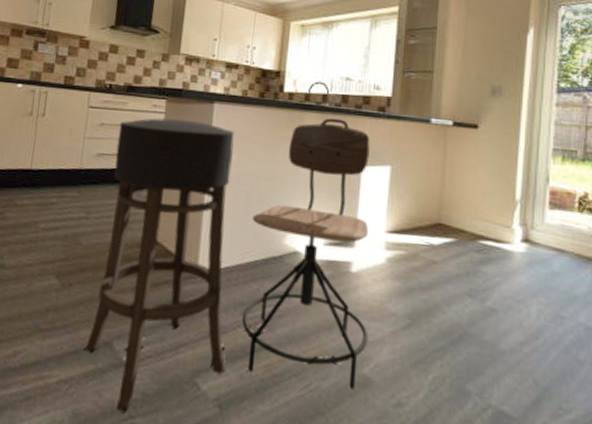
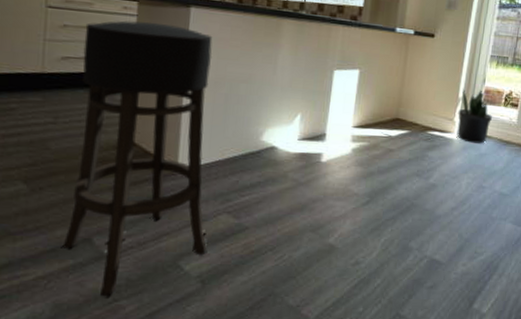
chair: present [241,118,370,389] -> none [221,25,343,256]
planter: none [516,188,563,259] -> present [456,88,492,144]

